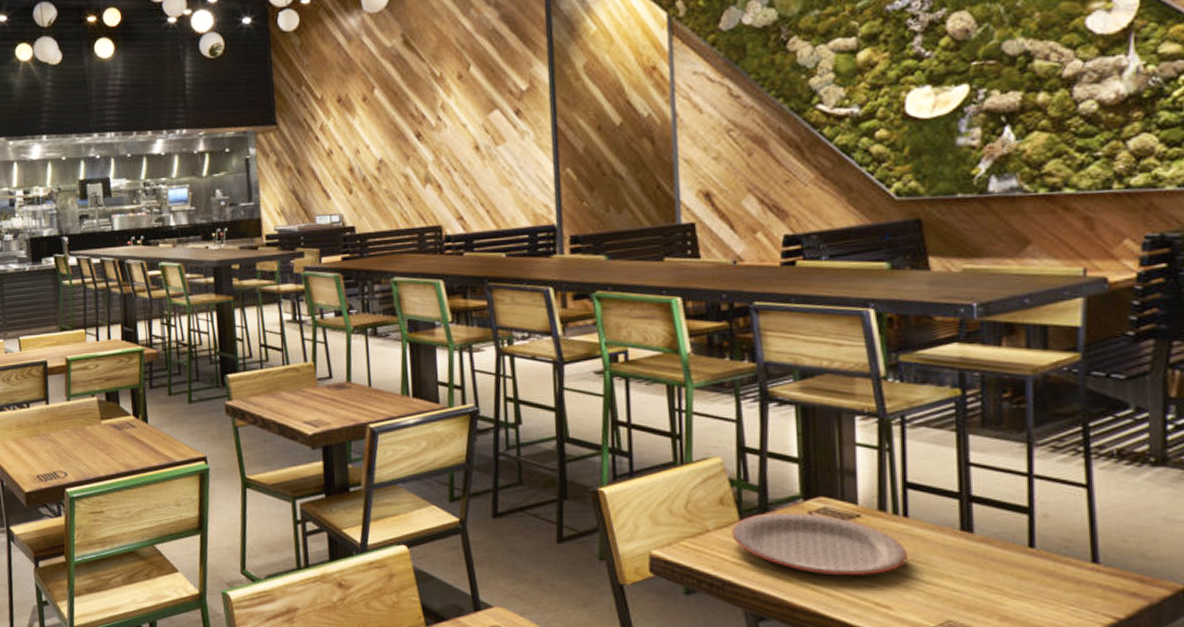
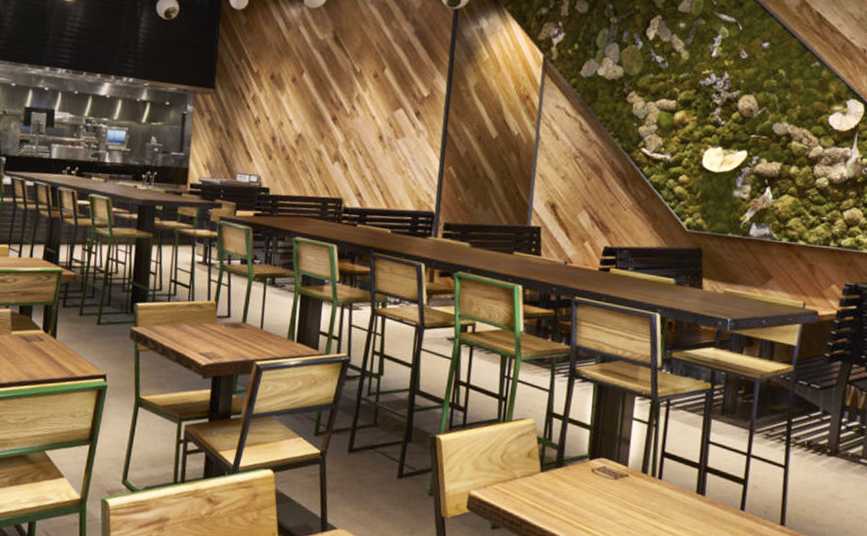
plate: present [731,513,907,576] -> none [533,467,658,524]

